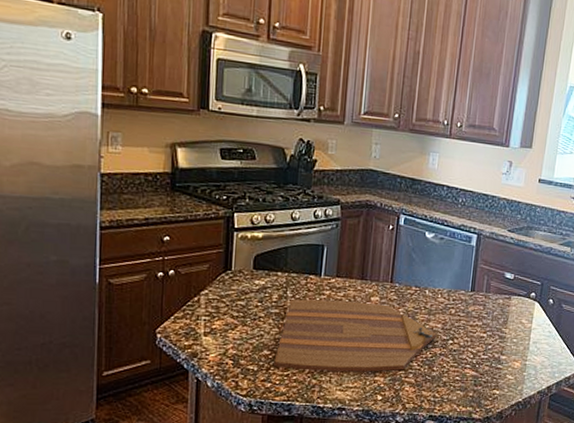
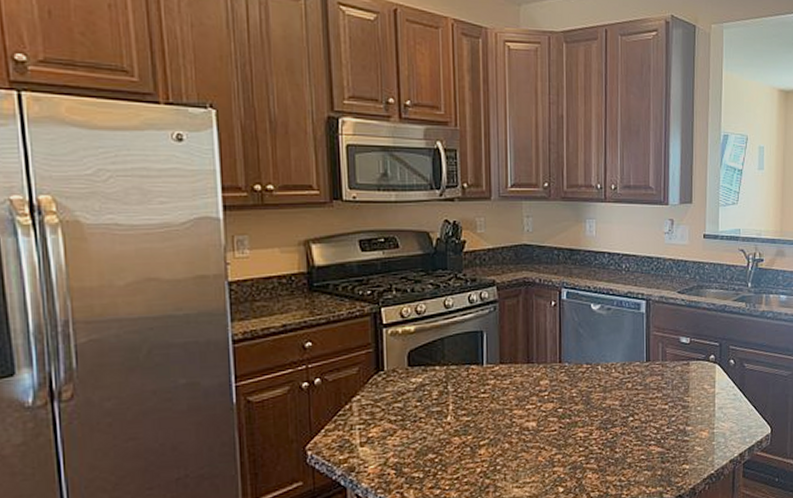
cutting board: present [274,299,437,372] -> none [441,387,615,471]

